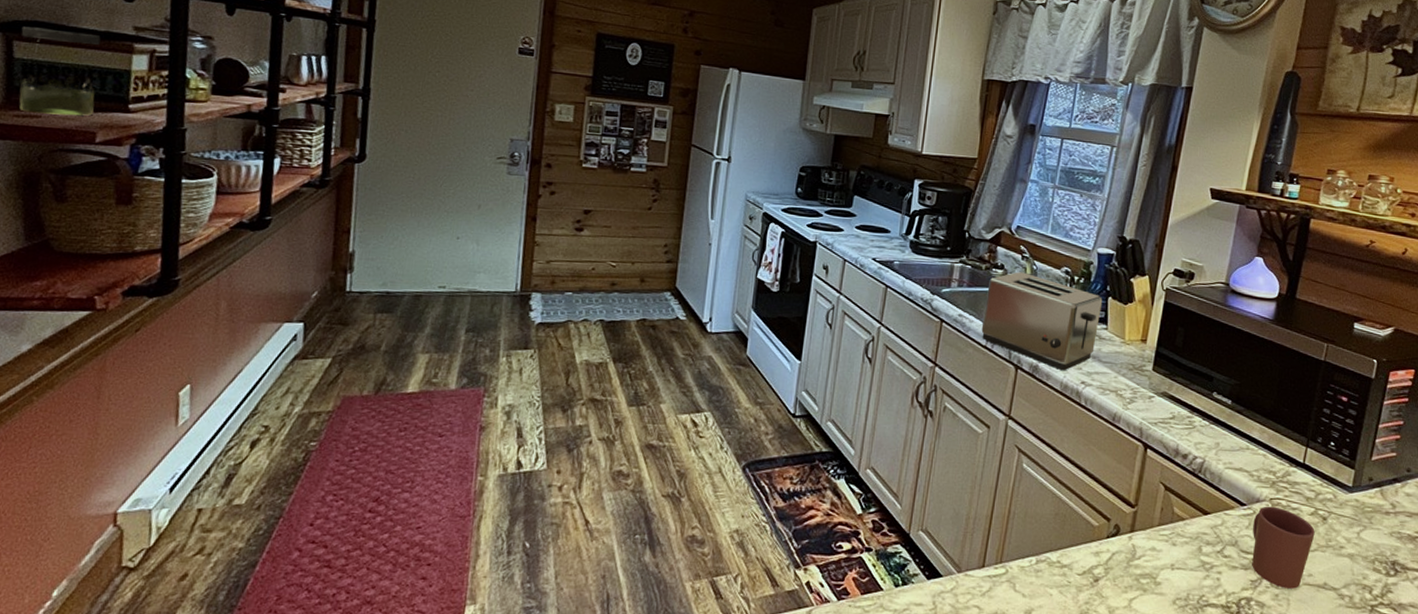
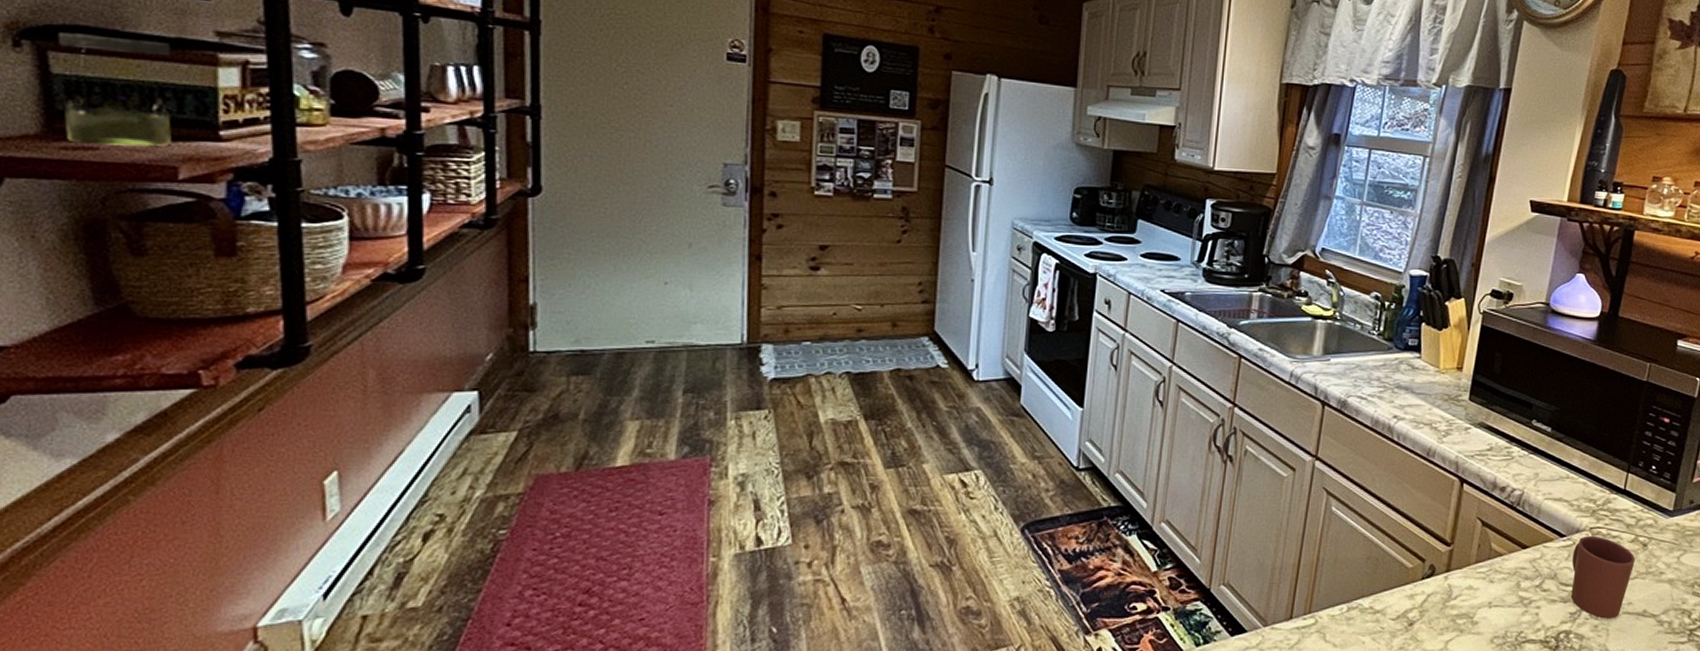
toaster: present [981,272,1103,371] -> none [1284,299,1416,405]

